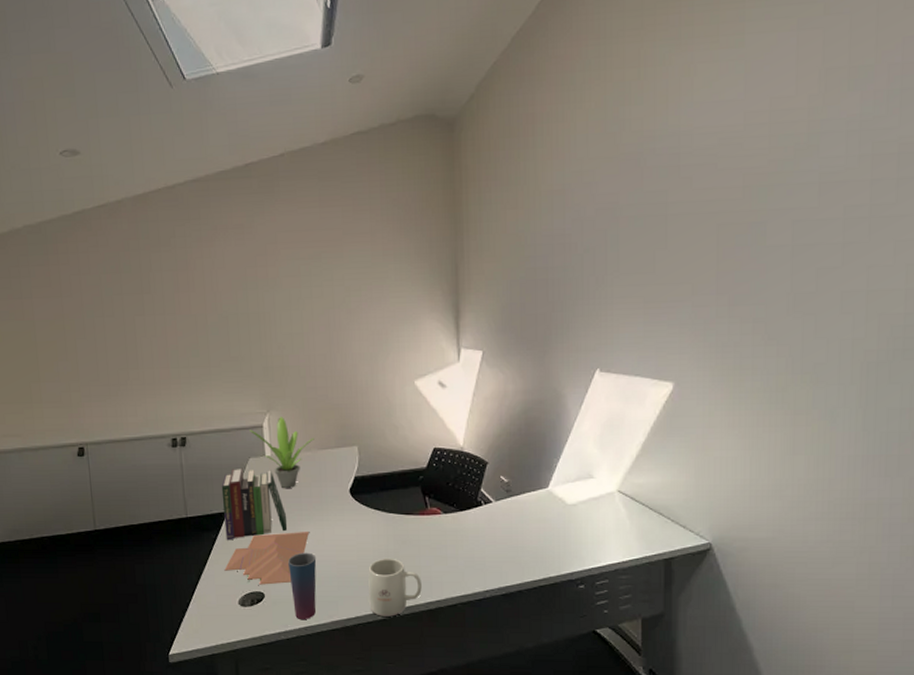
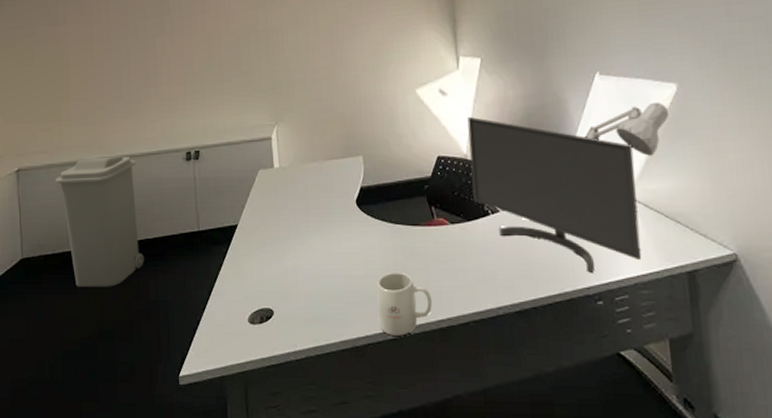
trash bin: none [29,441,130,571] -> present [55,156,144,287]
books: present [221,467,287,541] -> none [232,180,295,255]
papers: present [224,532,310,585] -> none [234,245,318,301]
potted plant: present [250,417,314,488] -> none [259,128,321,200]
cup: present [288,552,317,619] -> none [297,266,326,338]
computer monitor: none [465,409,625,560] -> present [467,116,642,273]
desk lamp: none [580,400,664,452] -> present [585,102,670,156]

